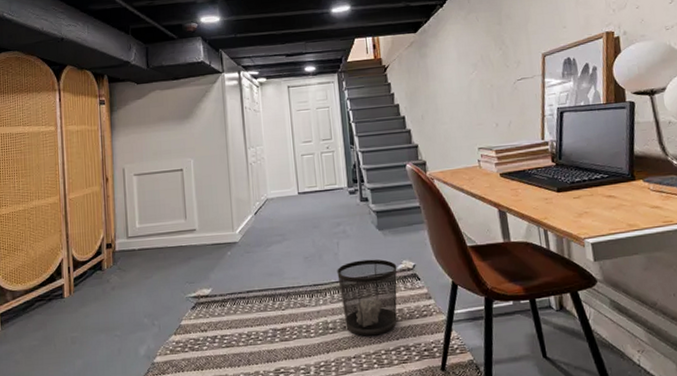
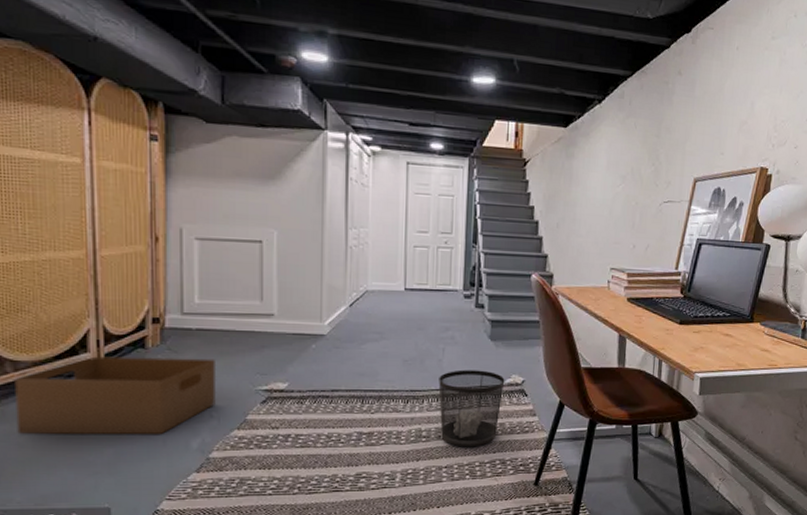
storage basket: none [13,273,156,352] -> present [15,356,216,435]

